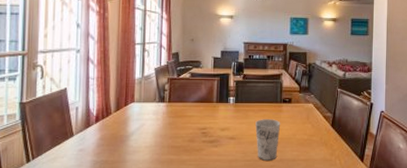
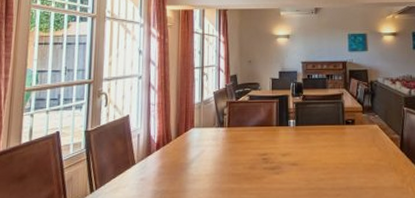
cup: present [255,119,281,161] -> none [318,143,345,189]

